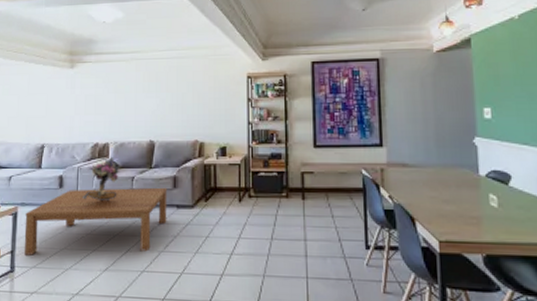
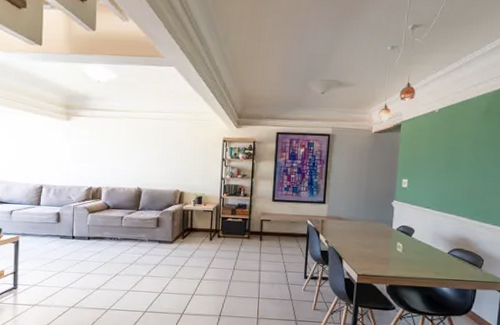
coffee table: present [24,187,168,255] -> none [25,224,152,276]
bouquet: present [82,157,119,202] -> none [77,199,110,235]

